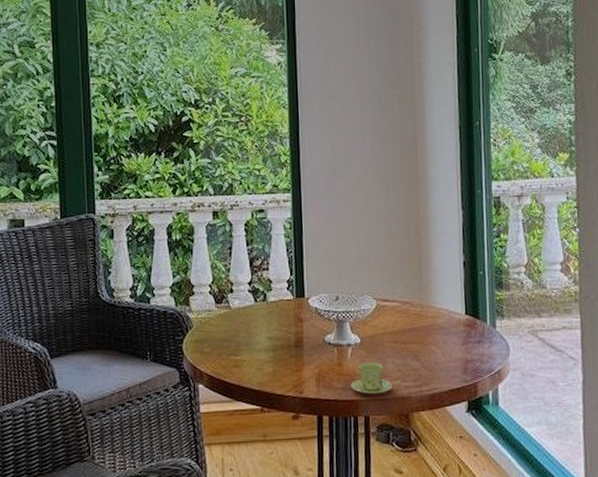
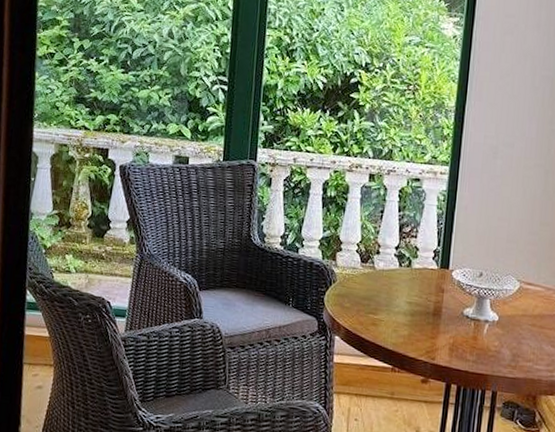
cup and saucer: present [351,362,393,394] -> none [483,340,525,372]

